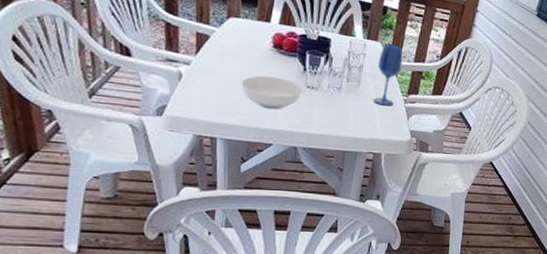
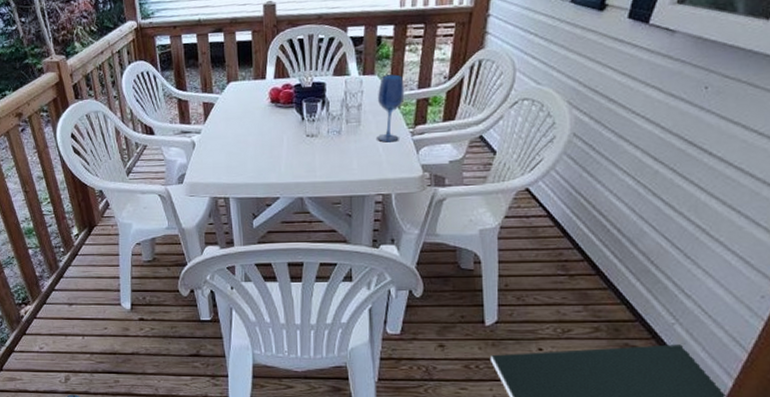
bowl: present [241,75,303,110] -> none [245,130,303,164]

